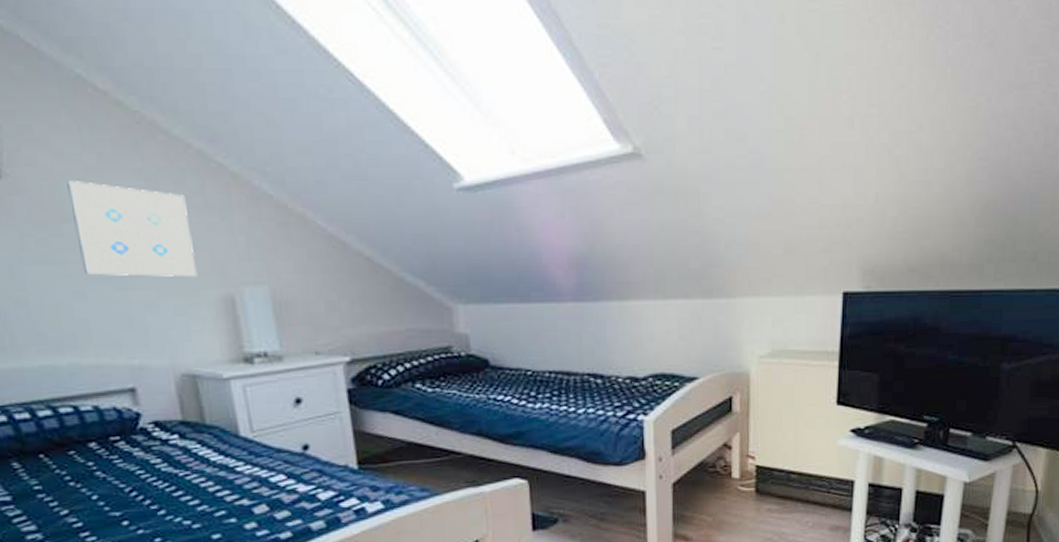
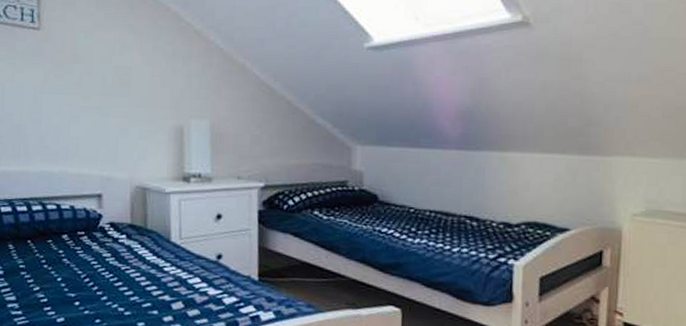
wall art: present [67,181,198,277] -> none [81,33,160,109]

